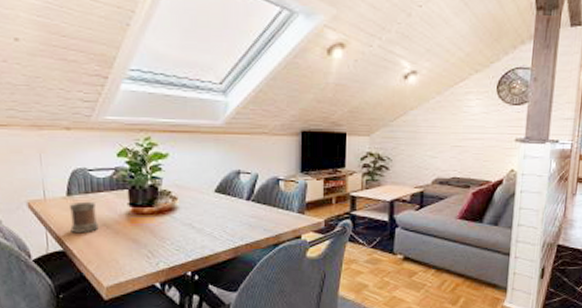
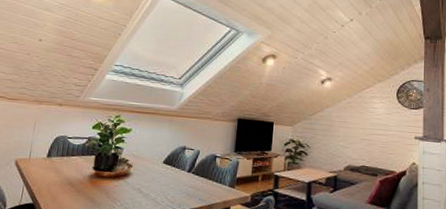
mug: present [70,201,99,232] -> none [43,162,67,189]

